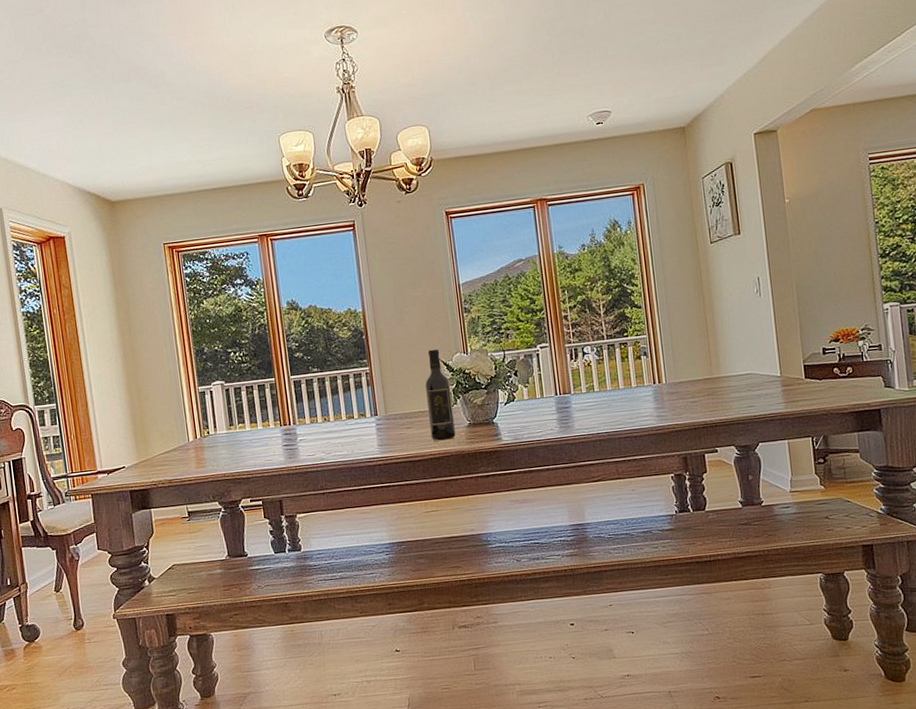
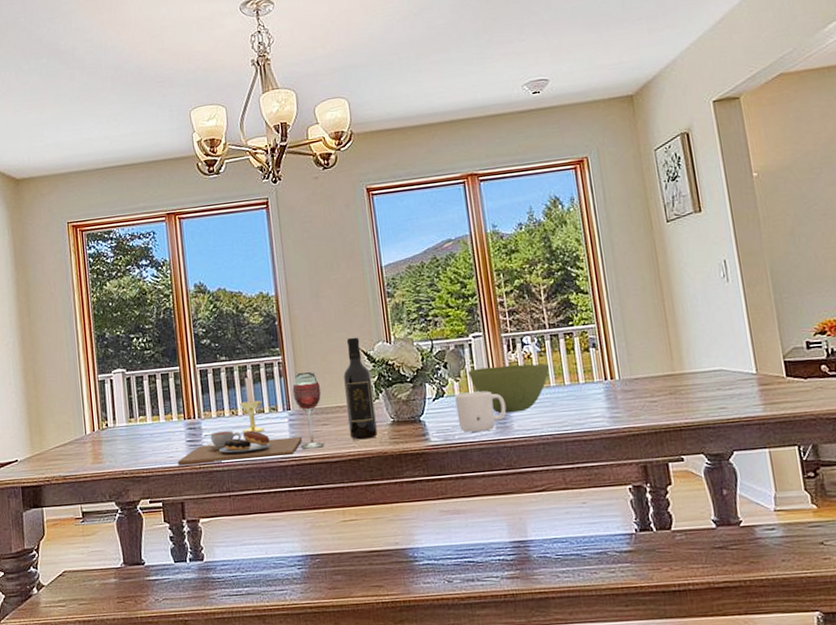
place setting: none [275,434,388,467] -> present [177,430,302,465]
candlestick: none [331,381,354,438] -> present [239,371,264,434]
wineglass: none [379,381,409,450] -> present [292,371,325,449]
mug: none [524,395,569,432] -> present [455,390,507,433]
bowl: none [536,369,606,415] -> present [468,363,549,413]

